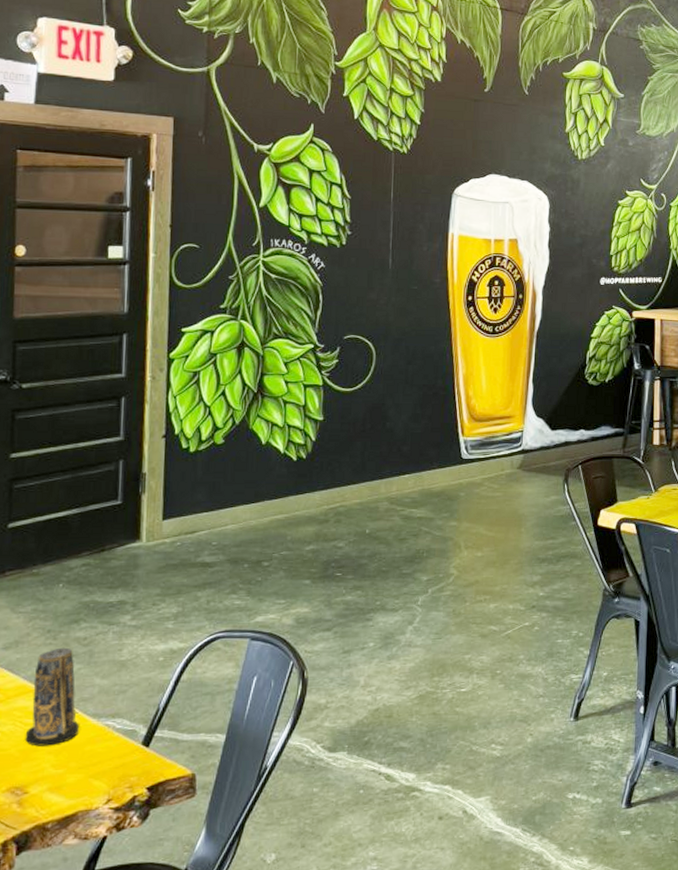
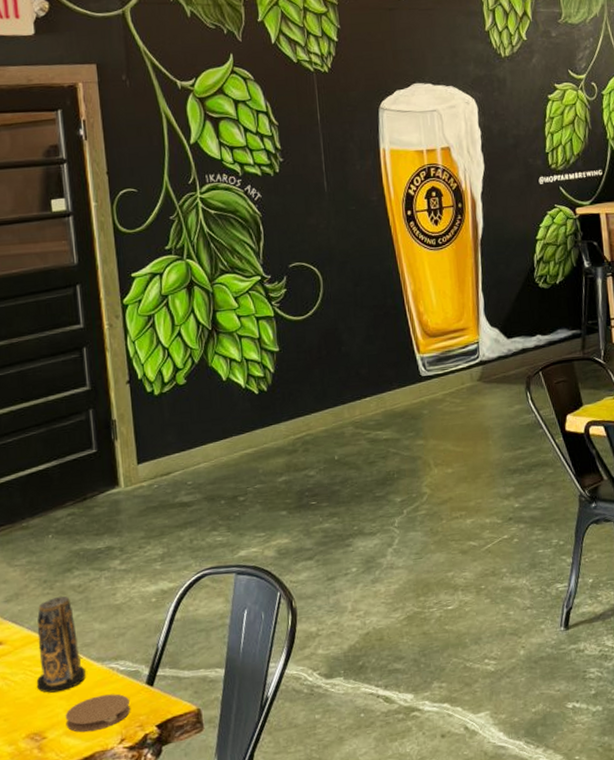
coaster: none [51,752,122,790] -> present [65,694,130,732]

